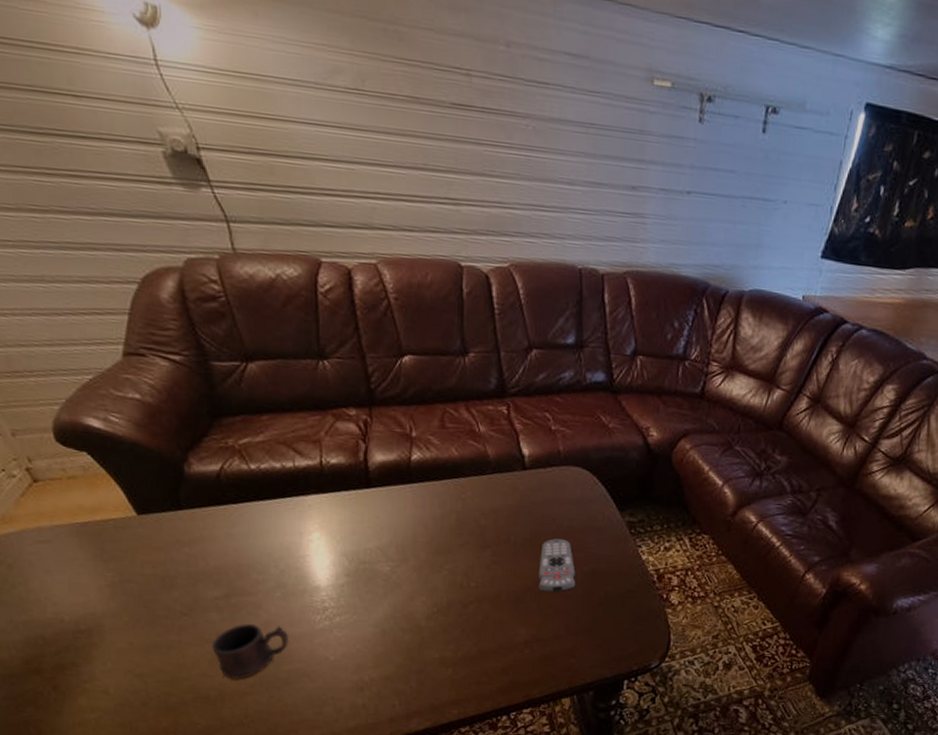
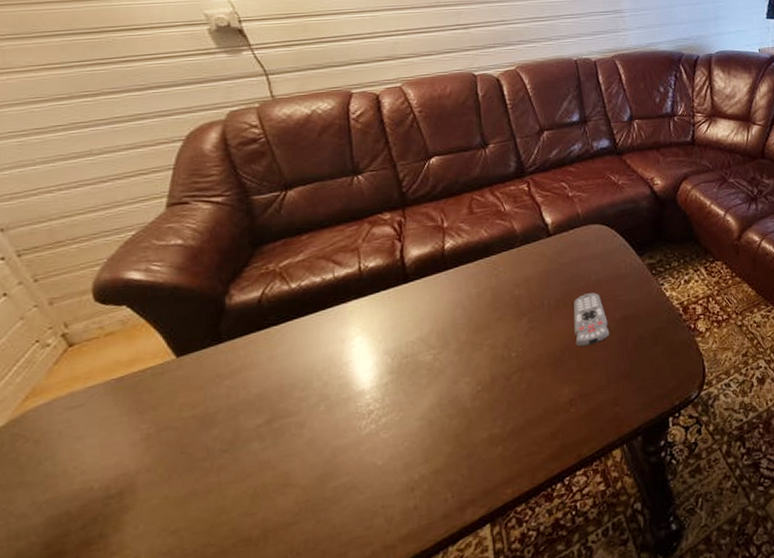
mug: present [211,624,290,679] -> none [253,441,335,512]

